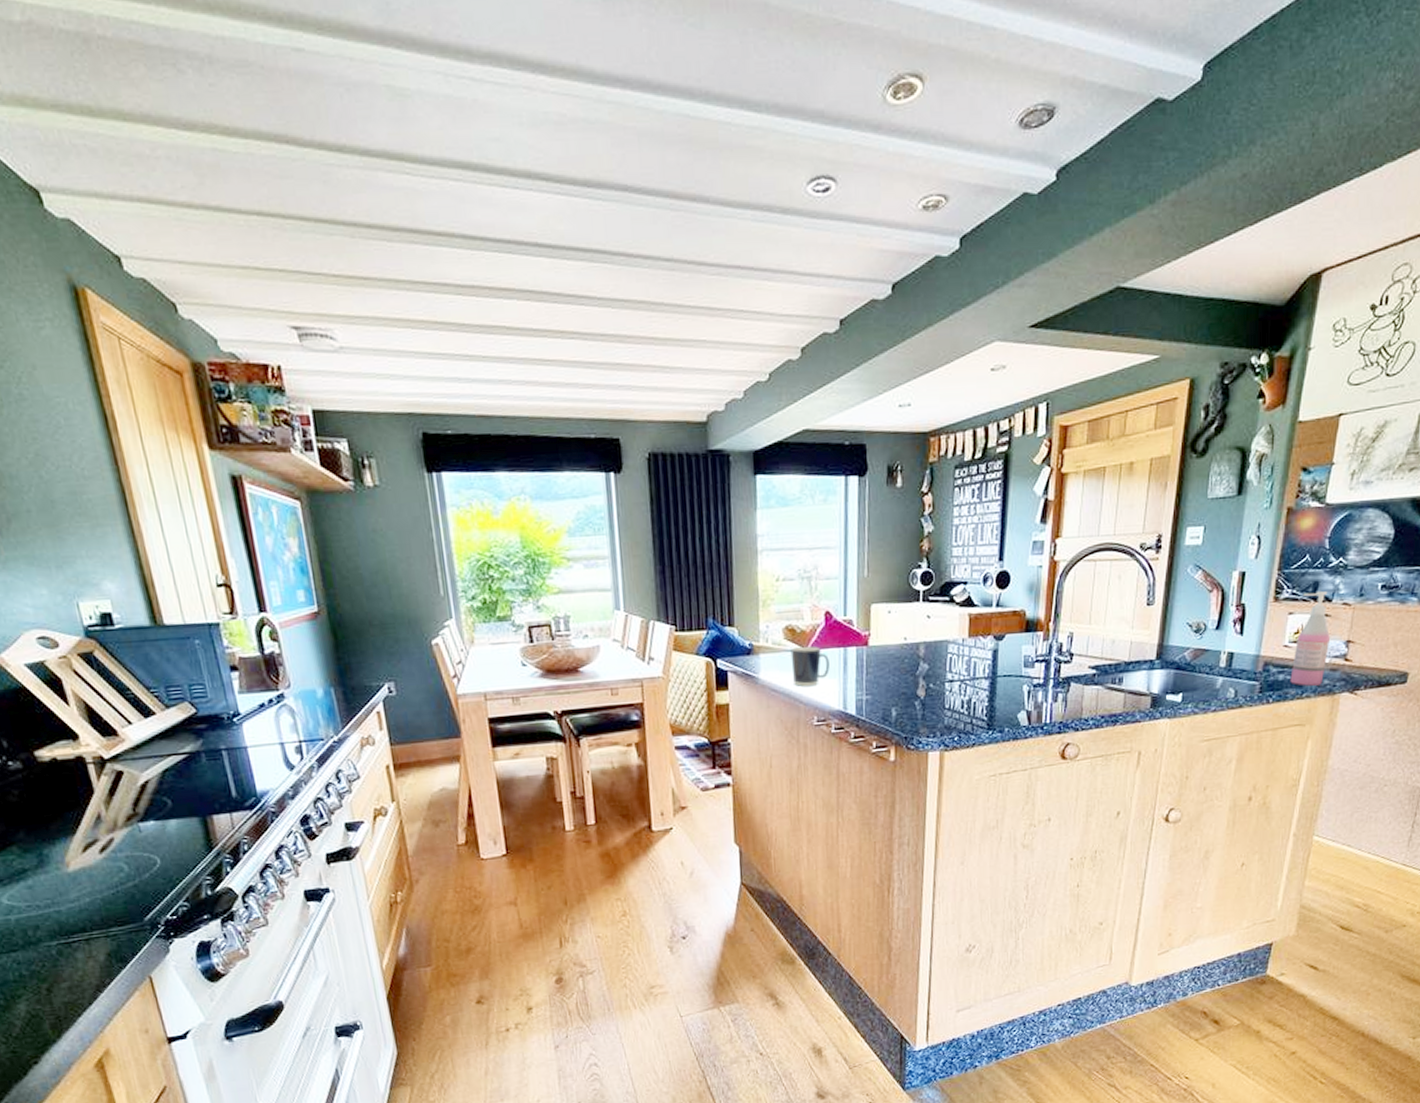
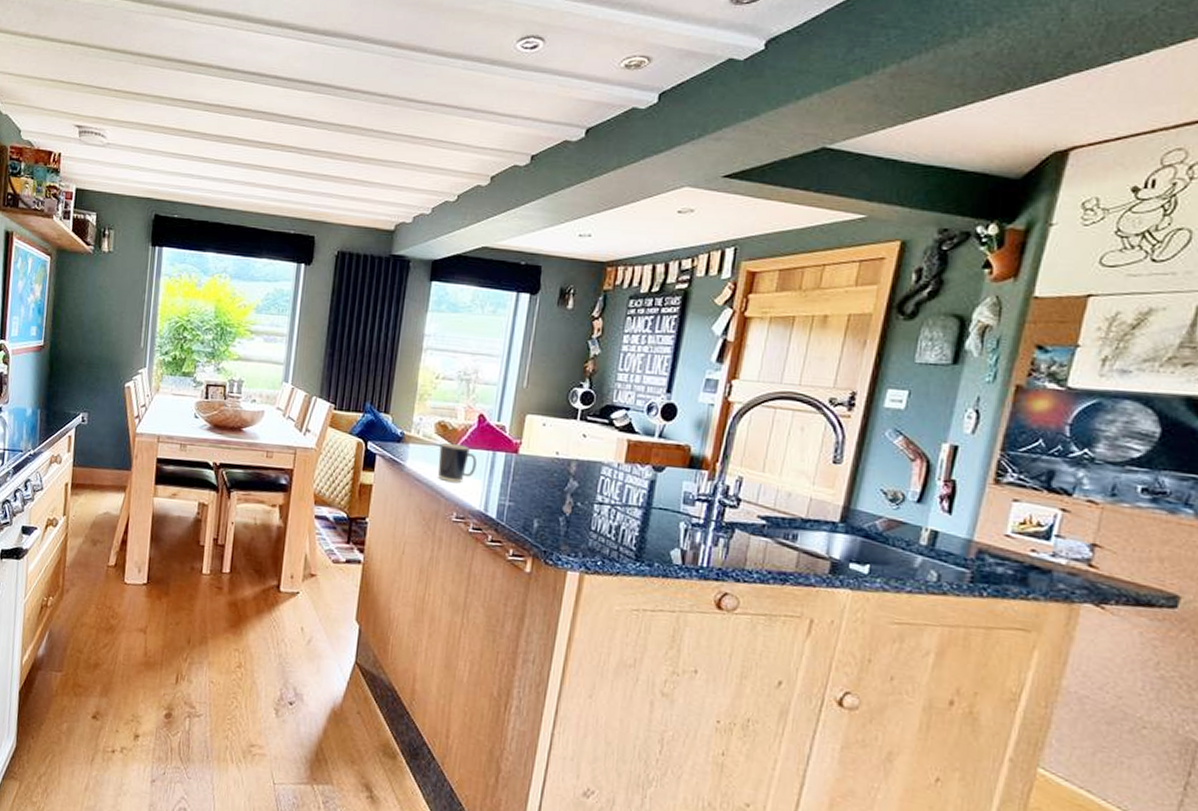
soap dispenser: present [1290,590,1330,687] -> none [1012,481,1068,590]

